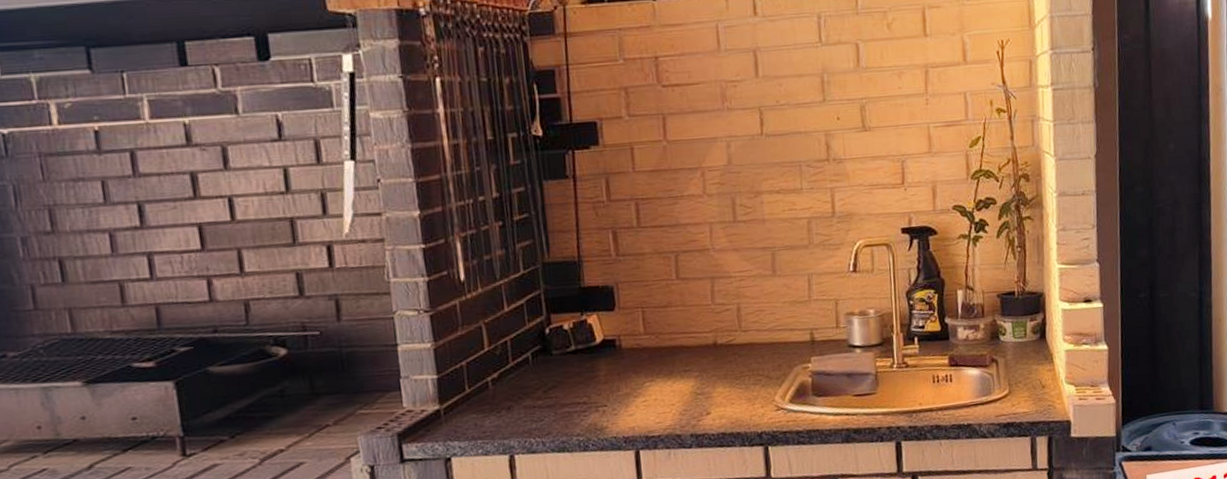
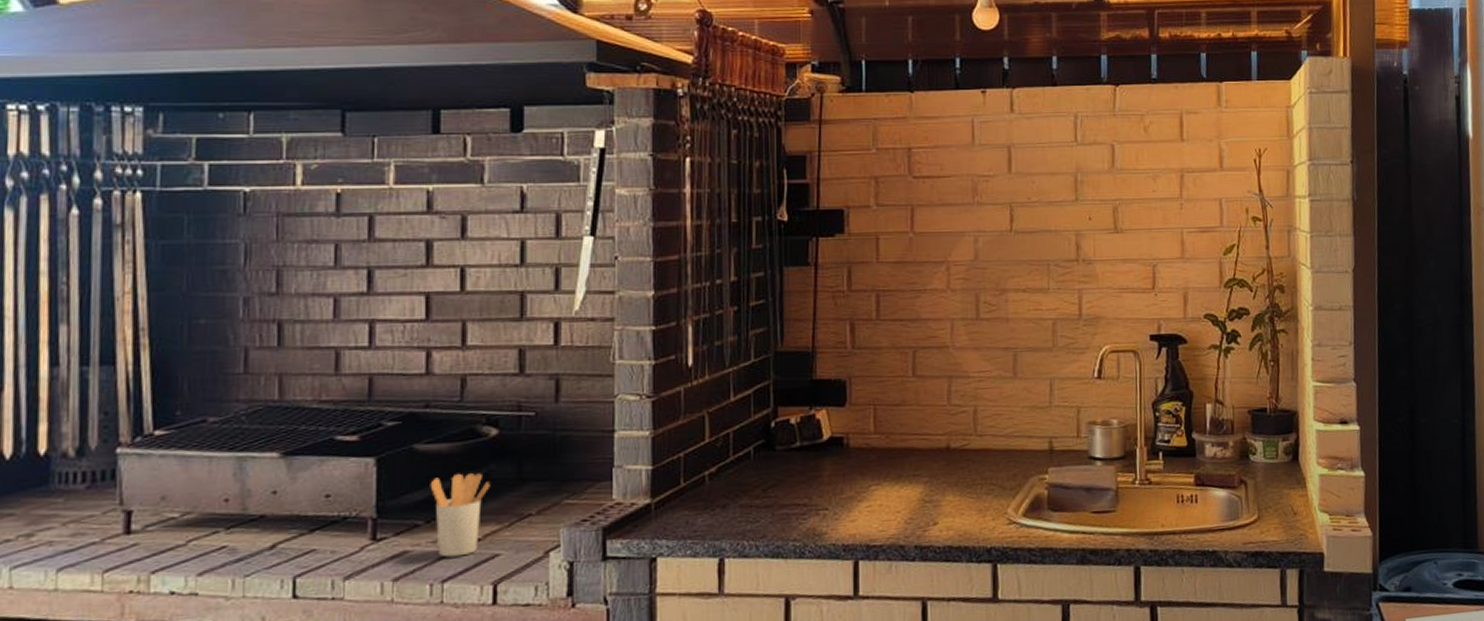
utensil holder: none [229,390,287,468] -> present [430,473,490,558]

